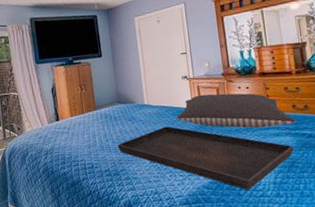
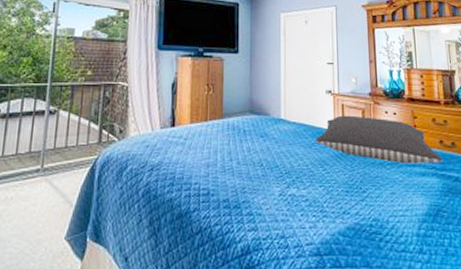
serving tray: present [117,126,294,191] -> none [242,150,440,242]

